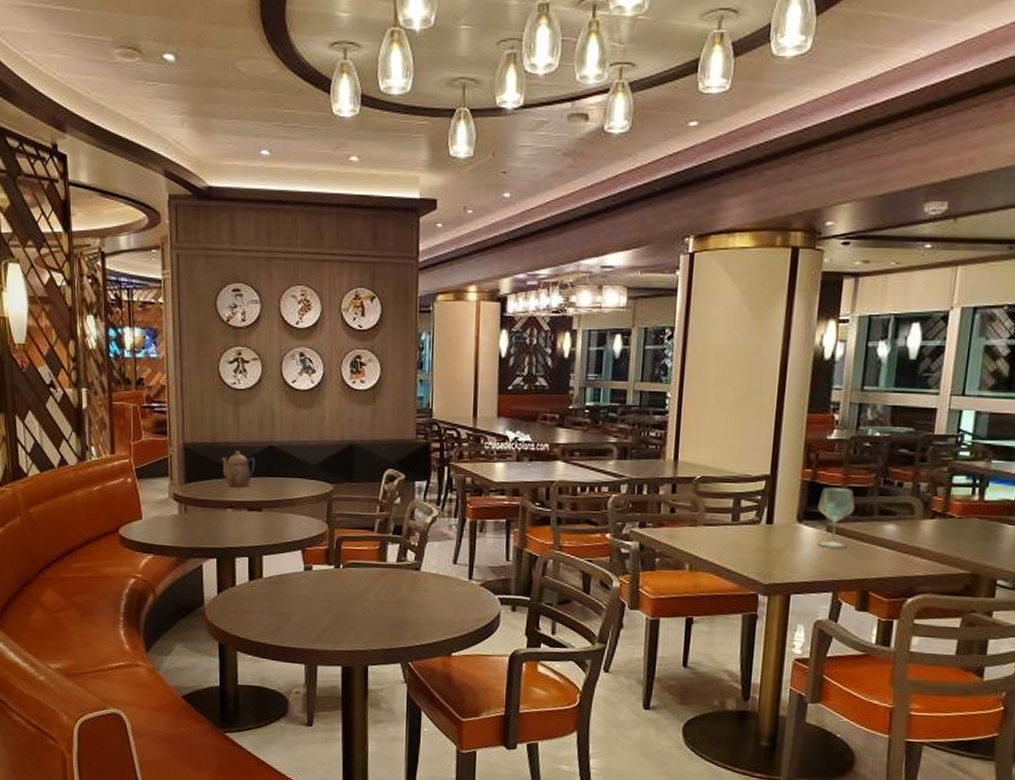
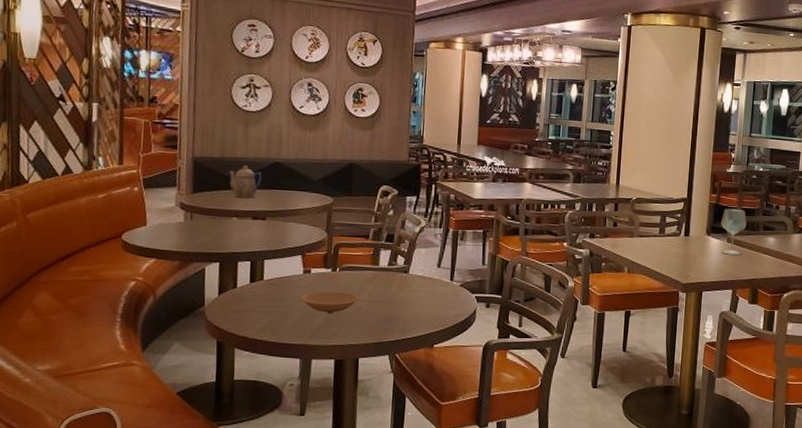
dish: none [303,590,367,616] -> present [301,291,361,314]

